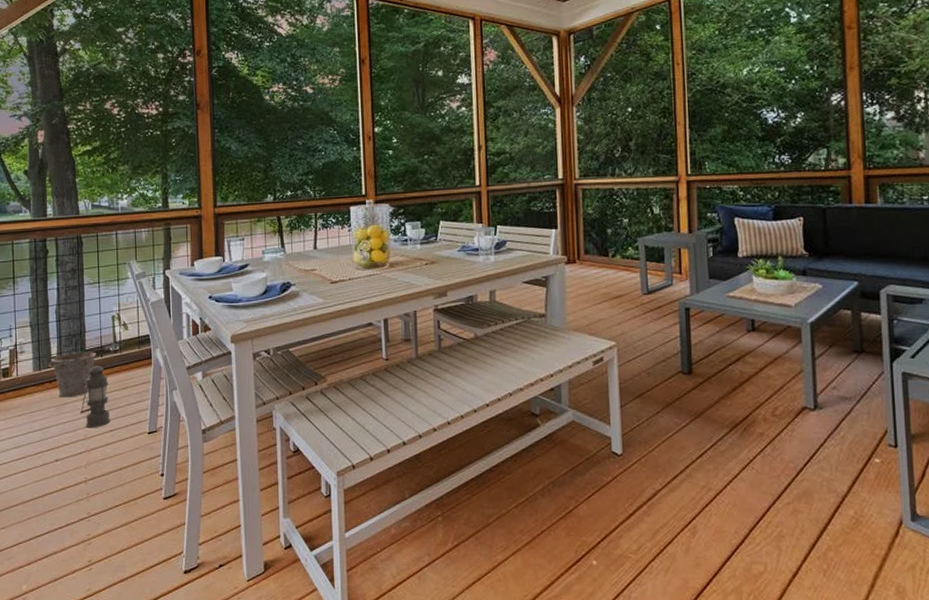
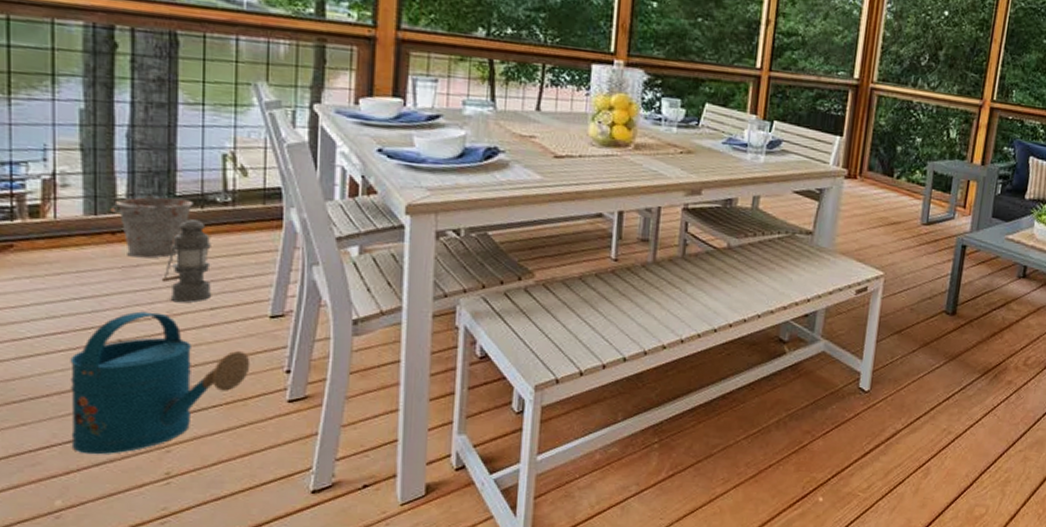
watering can: none [29,437,138,549] -> present [70,311,251,455]

